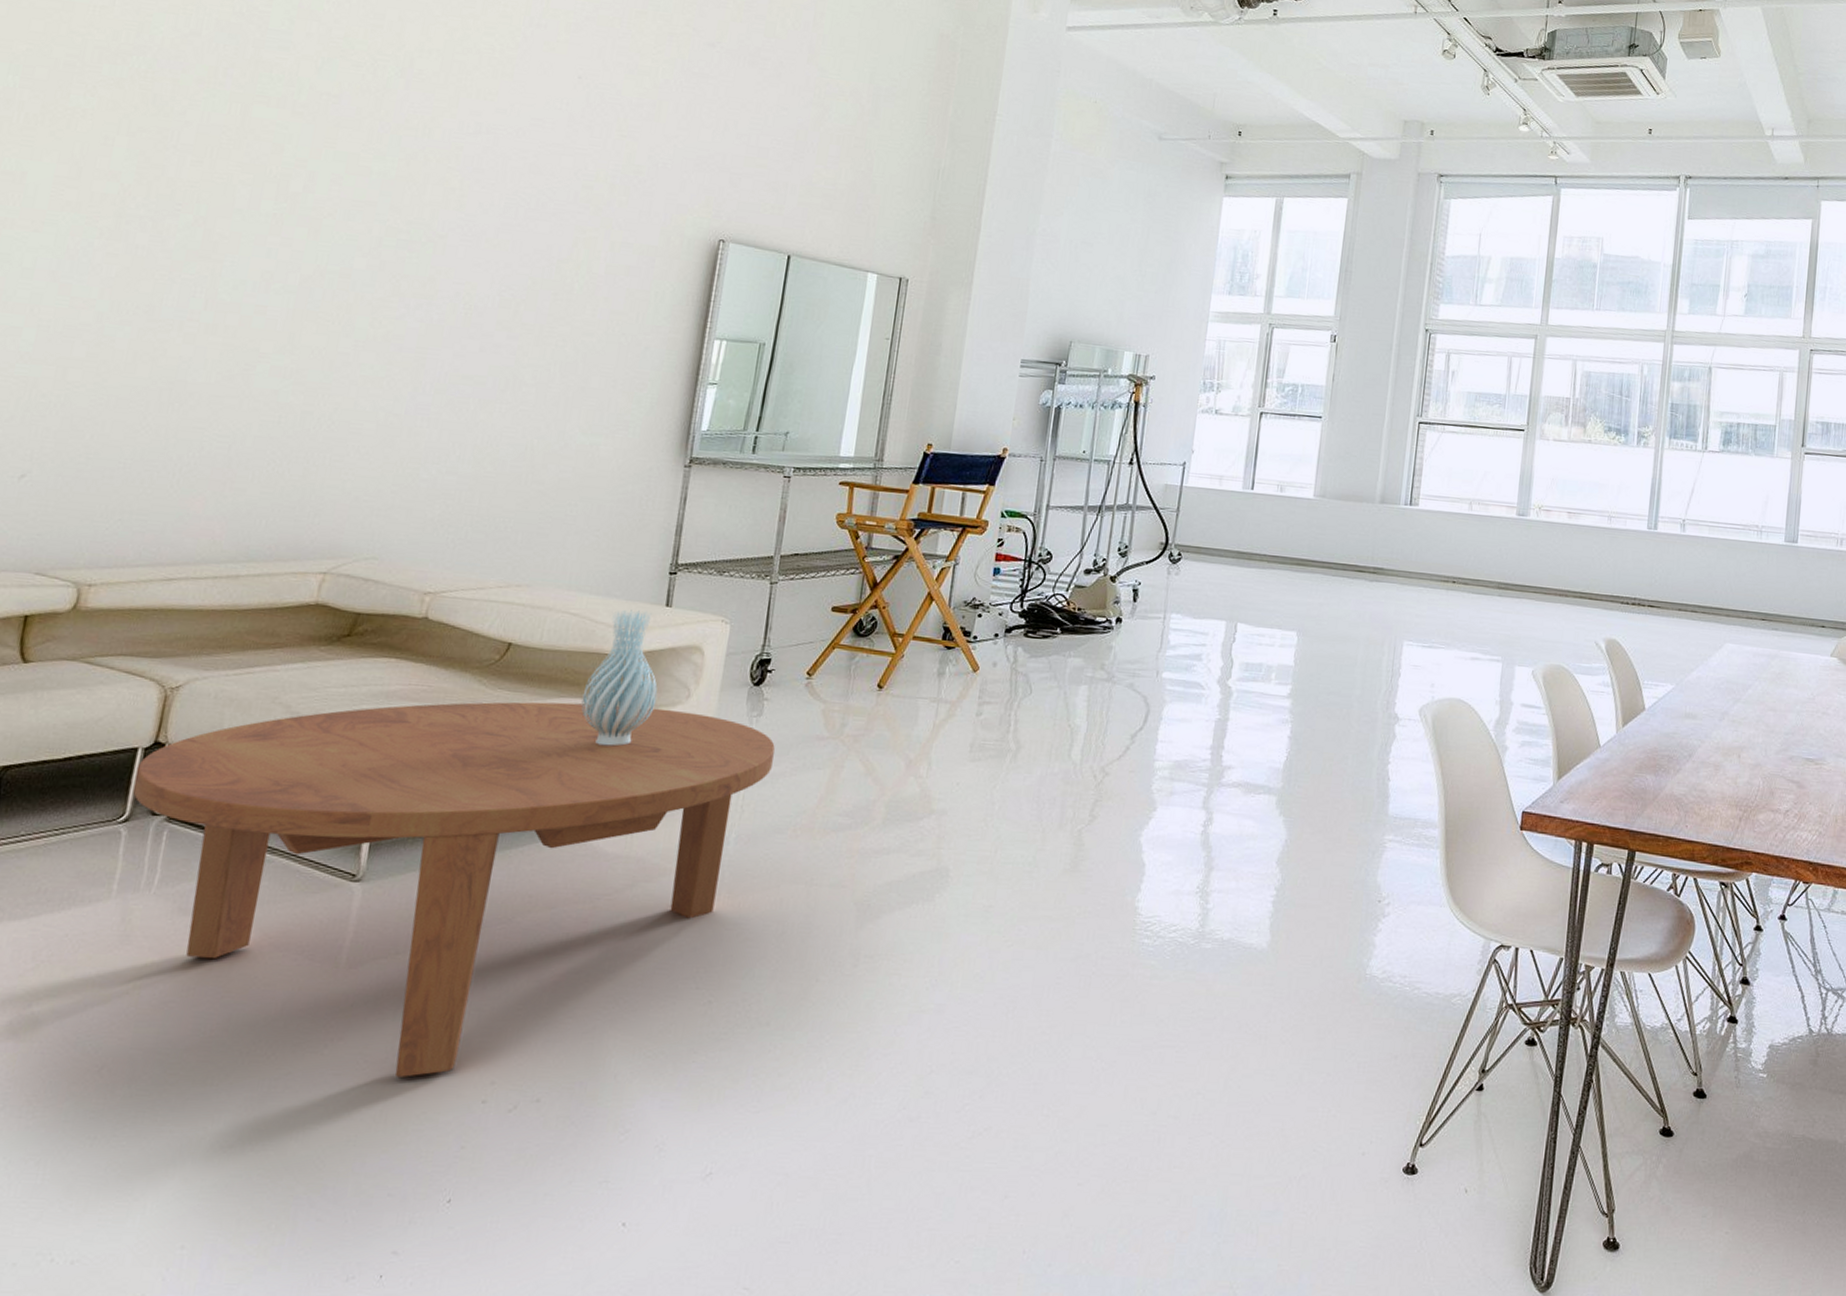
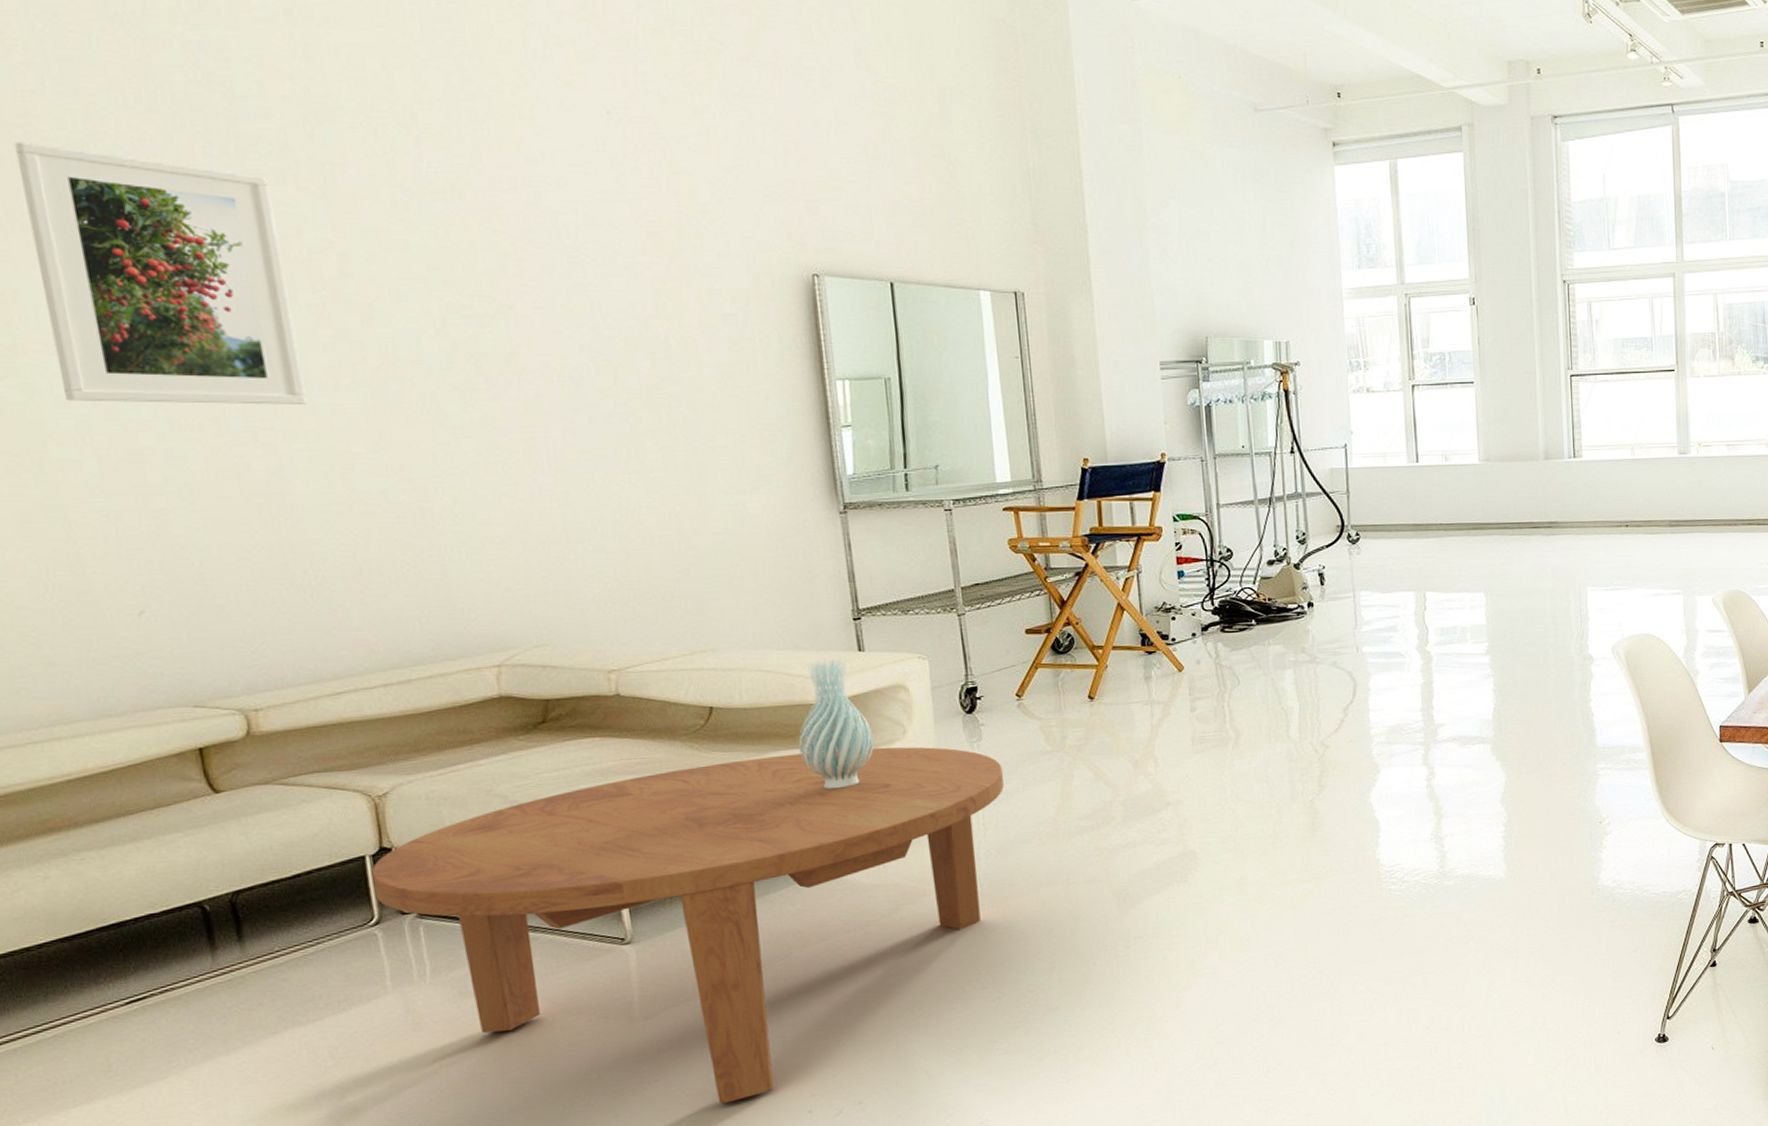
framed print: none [31,46,271,302] -> present [14,141,307,405]

